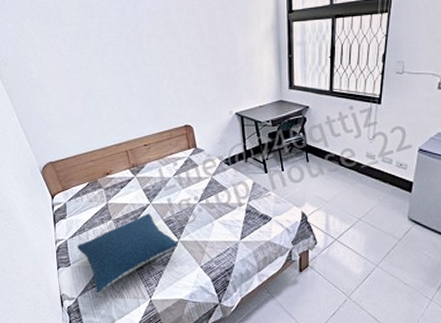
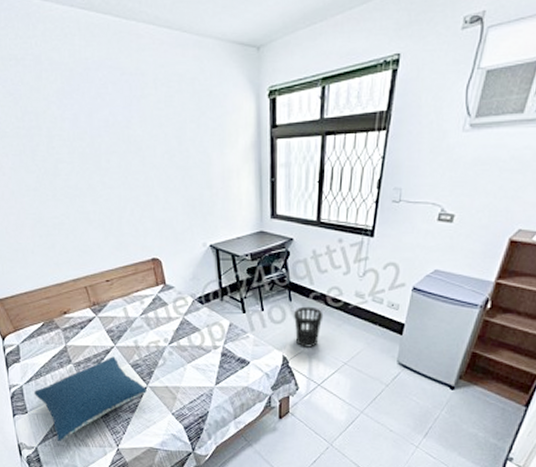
wastebasket: none [311,166,338,204] -> present [294,306,324,348]

